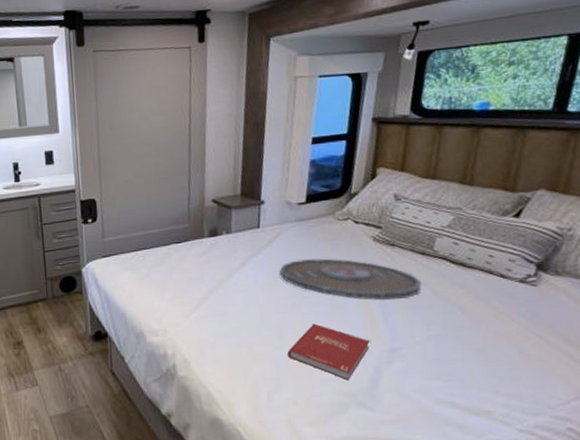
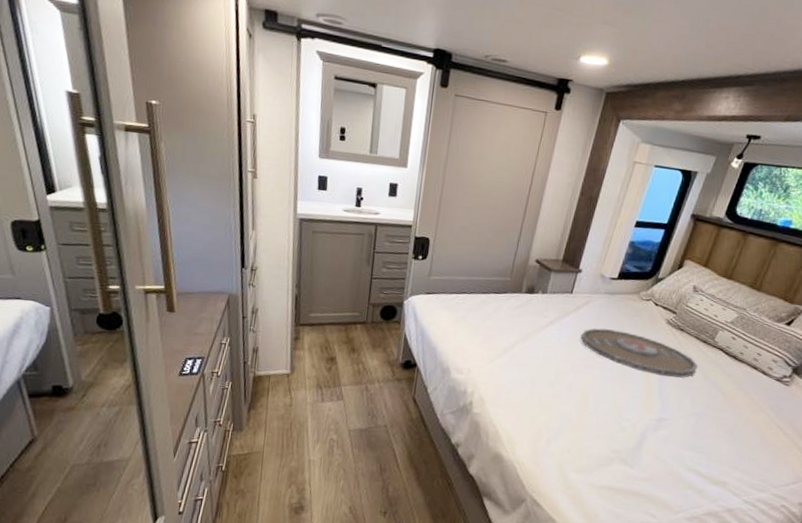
book: present [287,323,370,380] -> none [572,386,643,439]

